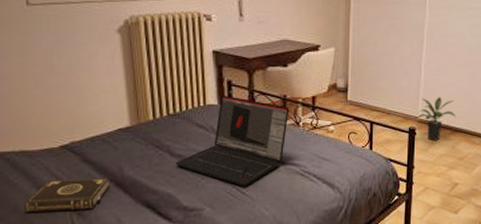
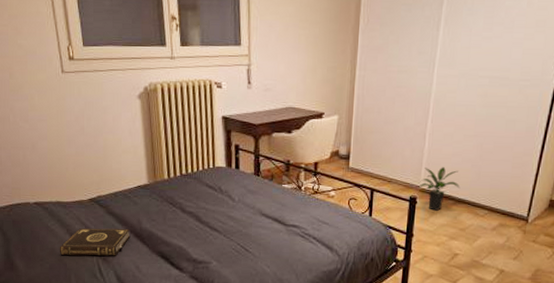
laptop: present [175,95,290,187] -> none [186,159,293,244]

